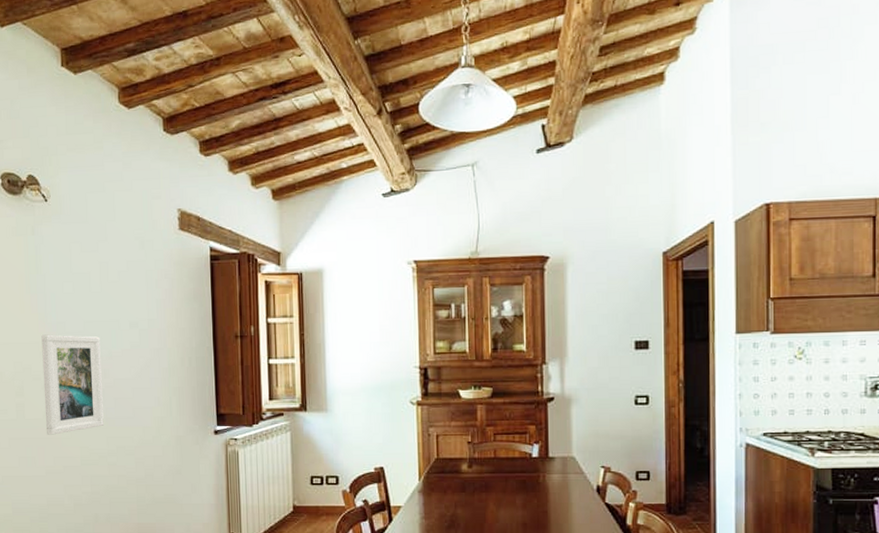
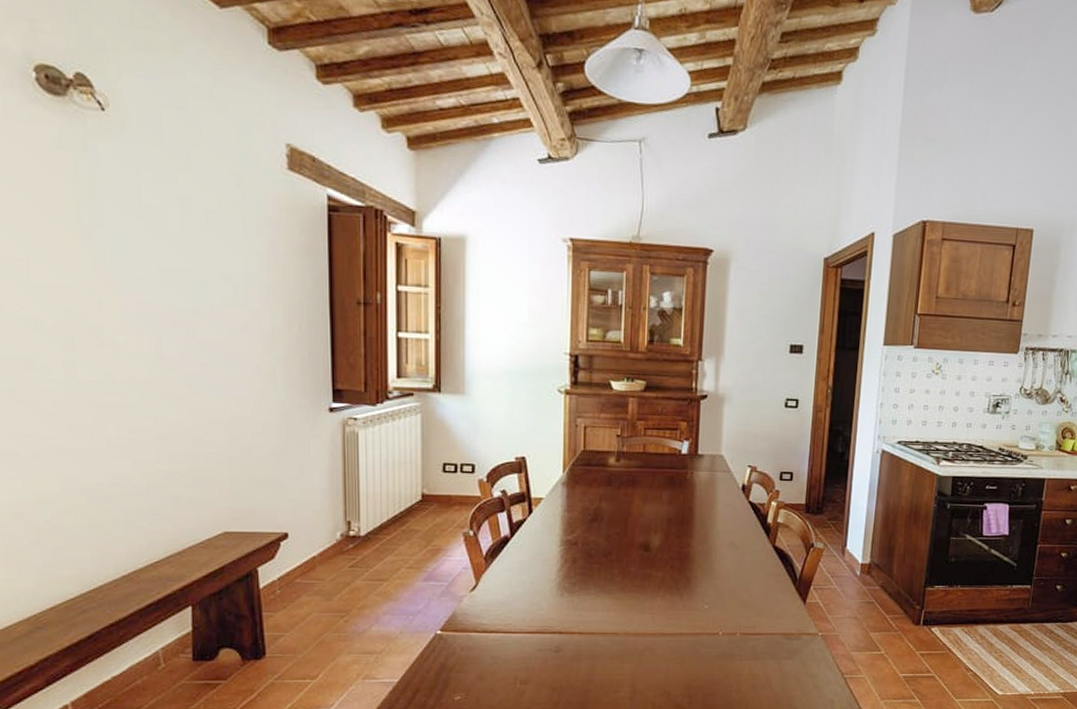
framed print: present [41,334,104,435] -> none [98,278,186,401]

